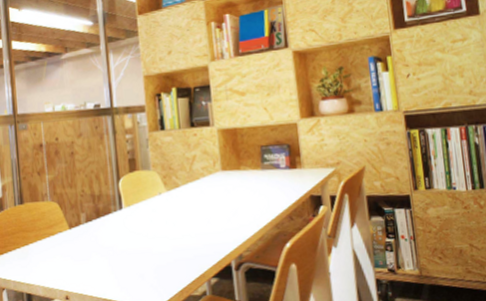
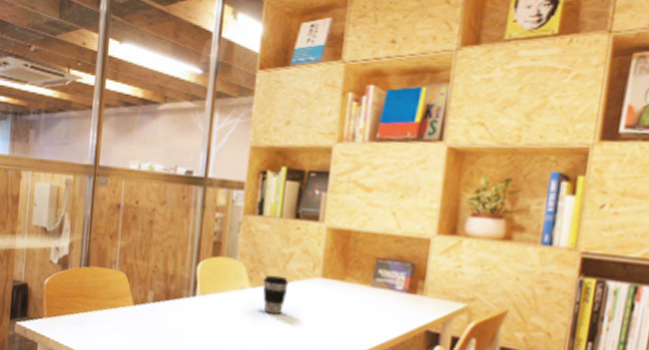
coffee cup: none [176,176,197,210] -> present [262,275,289,315]

